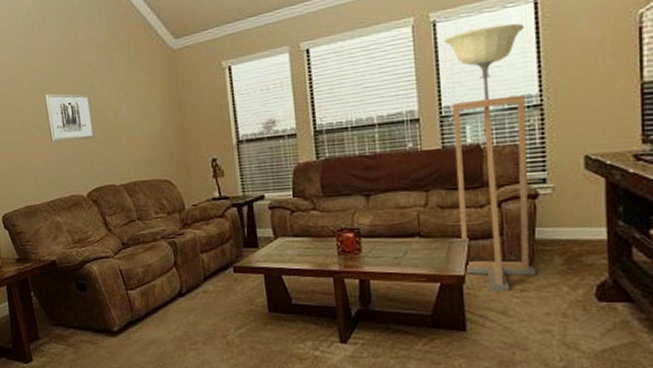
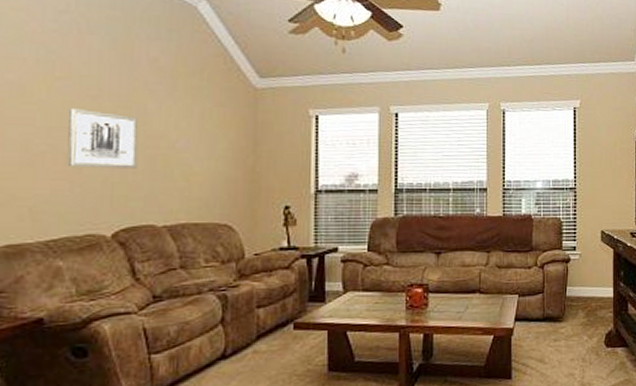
floor lamp: present [443,23,535,292] -> none [509,121,567,342]

